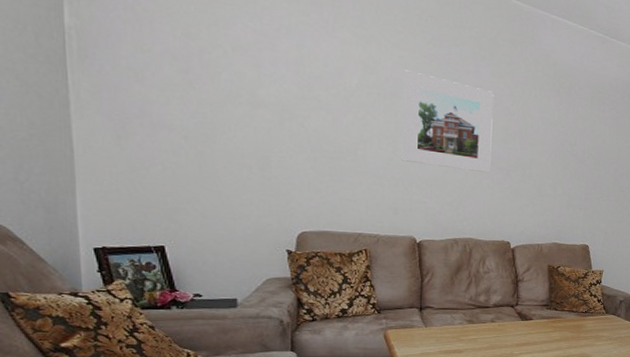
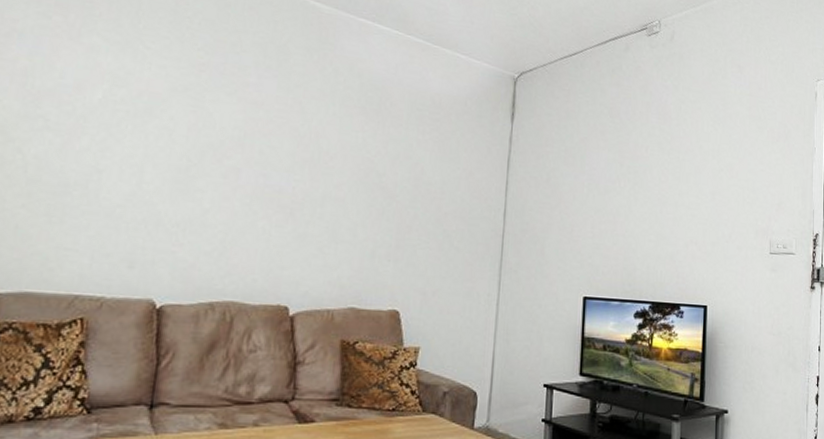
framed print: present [401,70,494,174] -> none [147,82,279,213]

